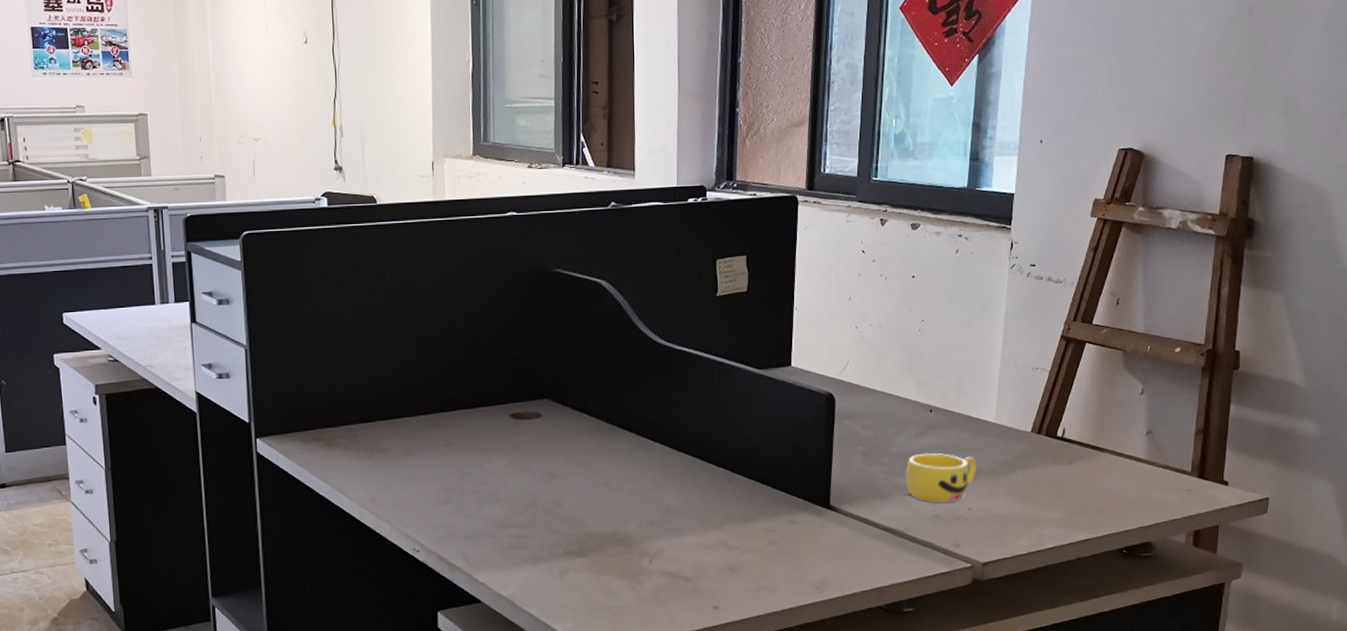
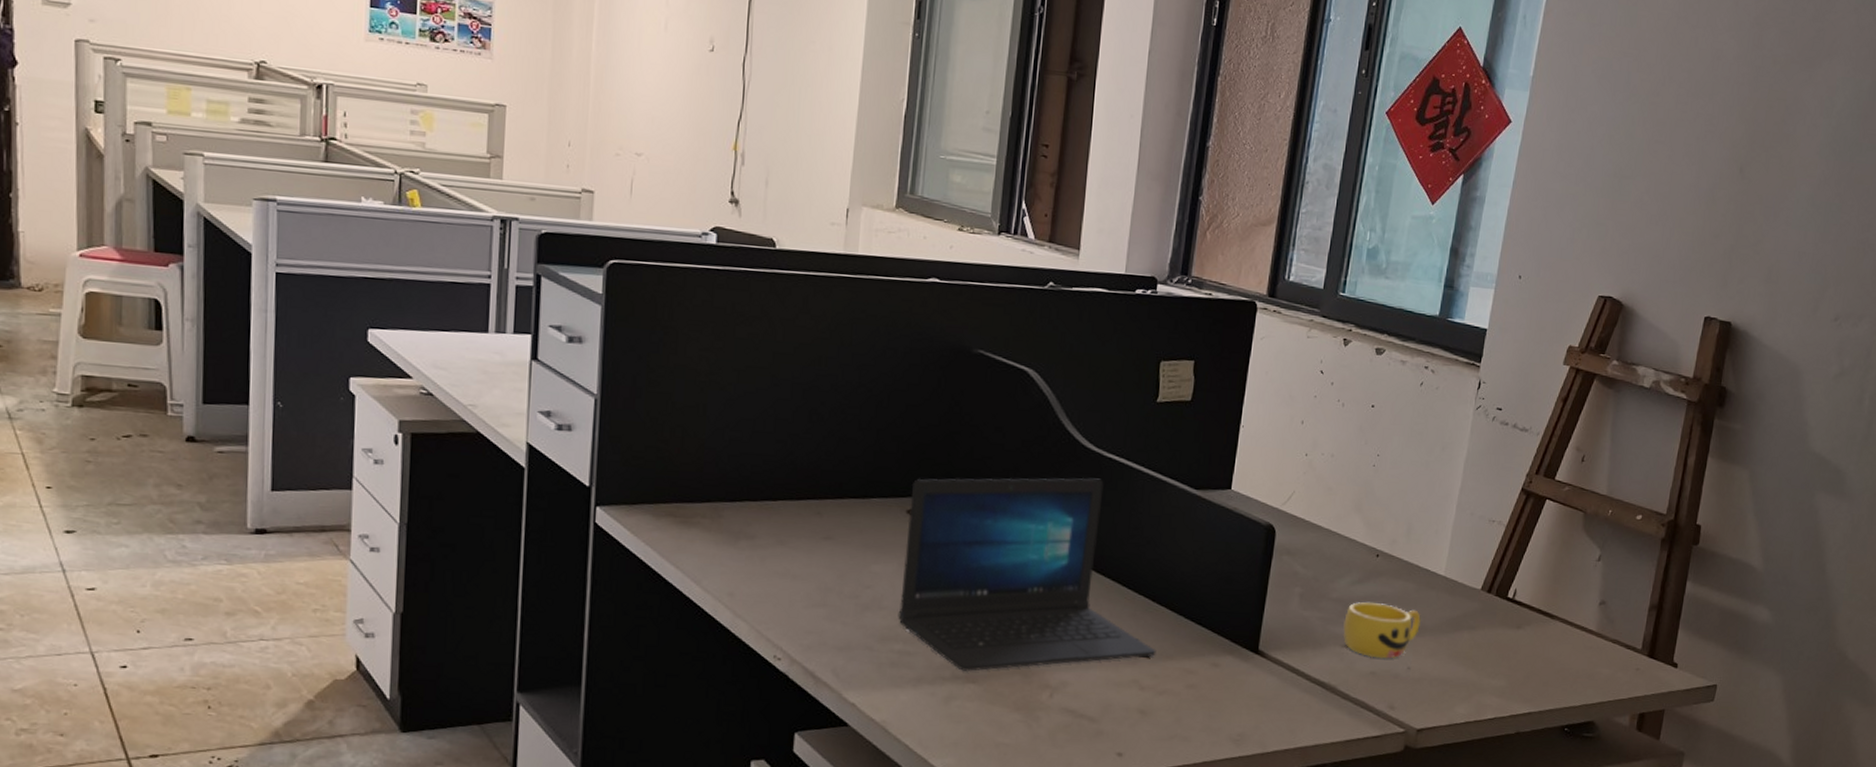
laptop: none [512,369,739,547] -> present [898,478,1156,671]

